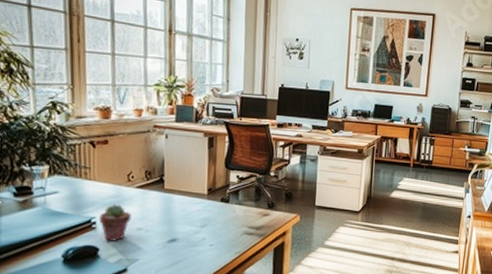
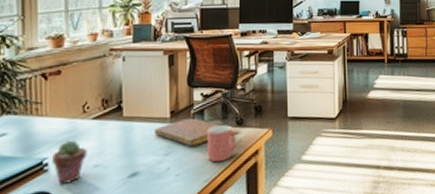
notebook: none [192,196,252,223] -> present [154,118,219,147]
mug: none [240,206,267,238] -> present [208,125,236,163]

